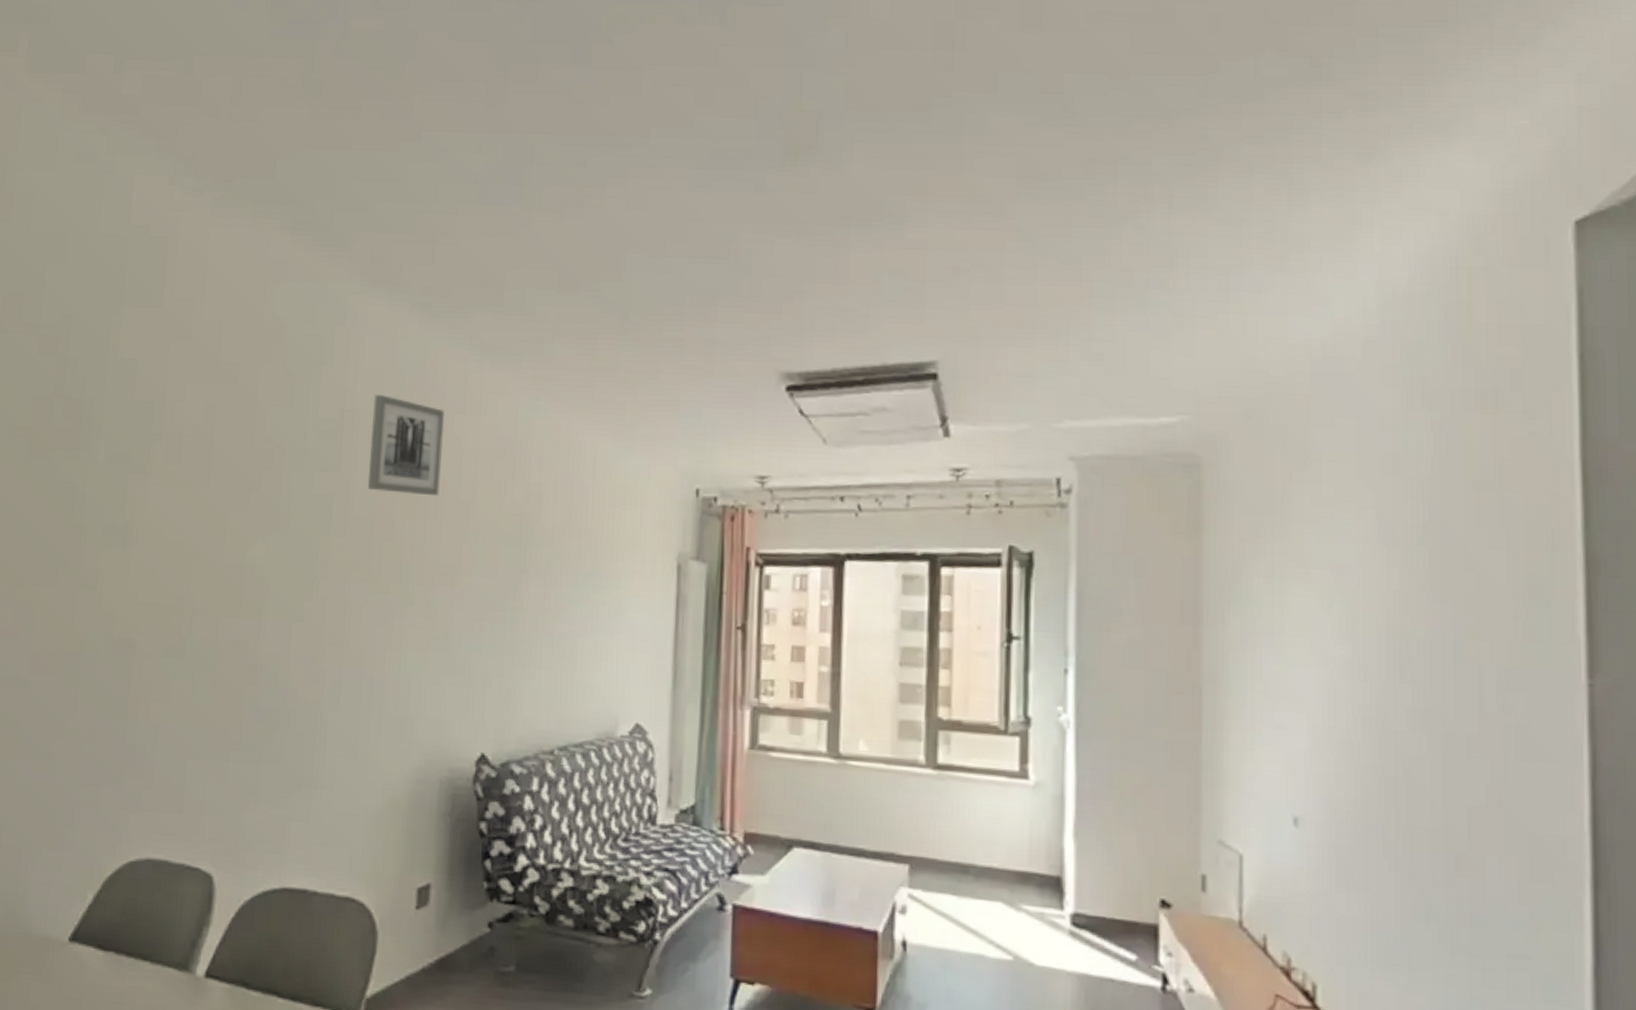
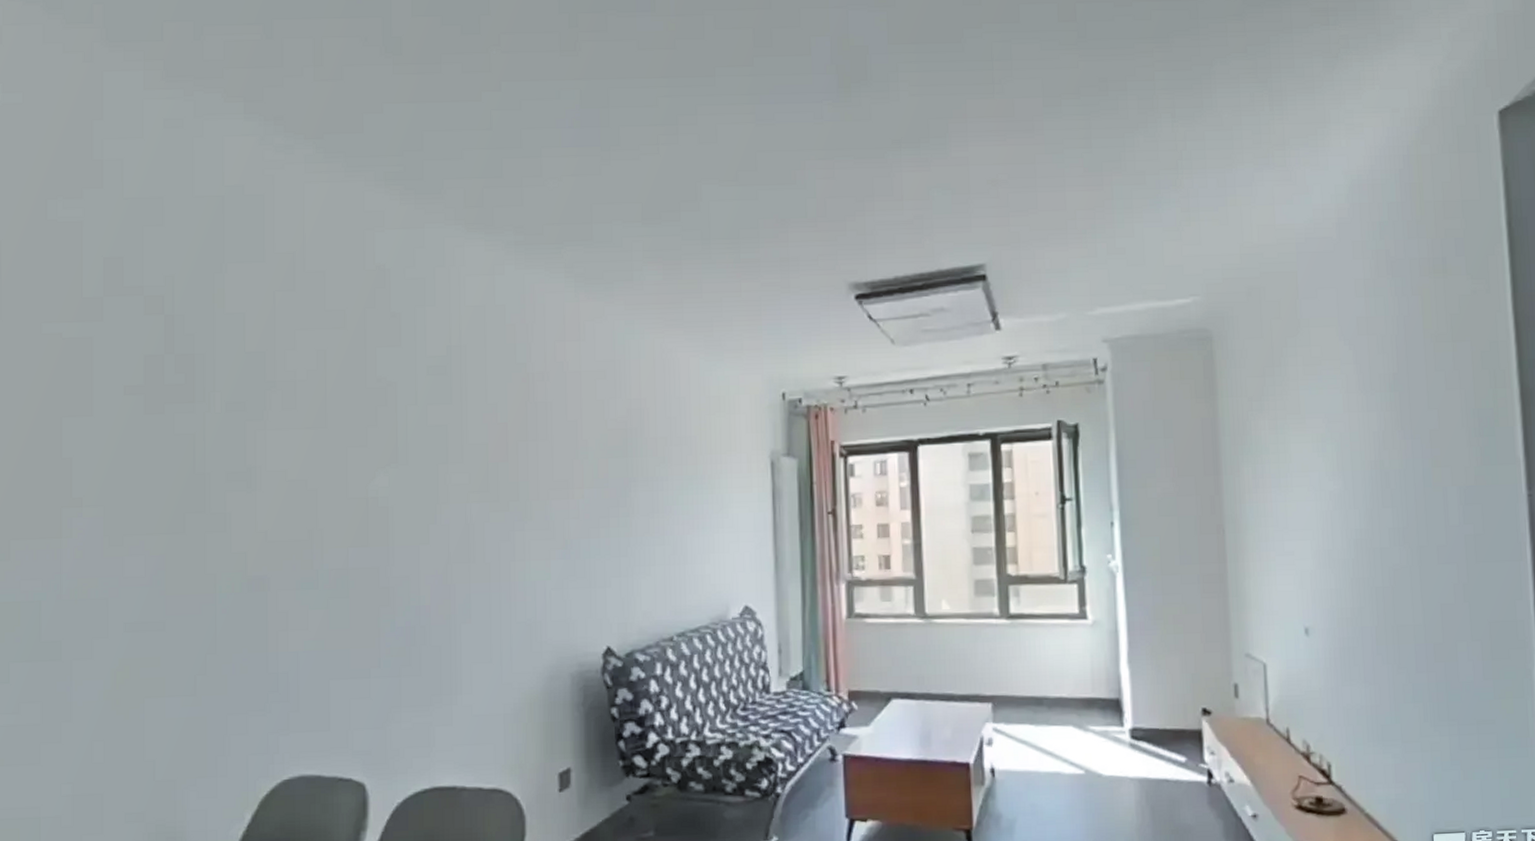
wall art: present [368,395,445,496] -> none [478,329,548,419]

